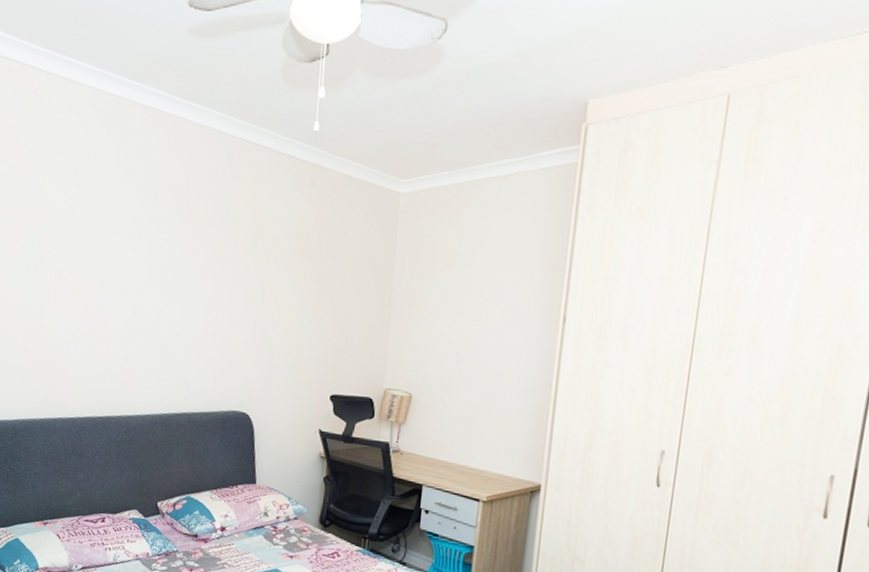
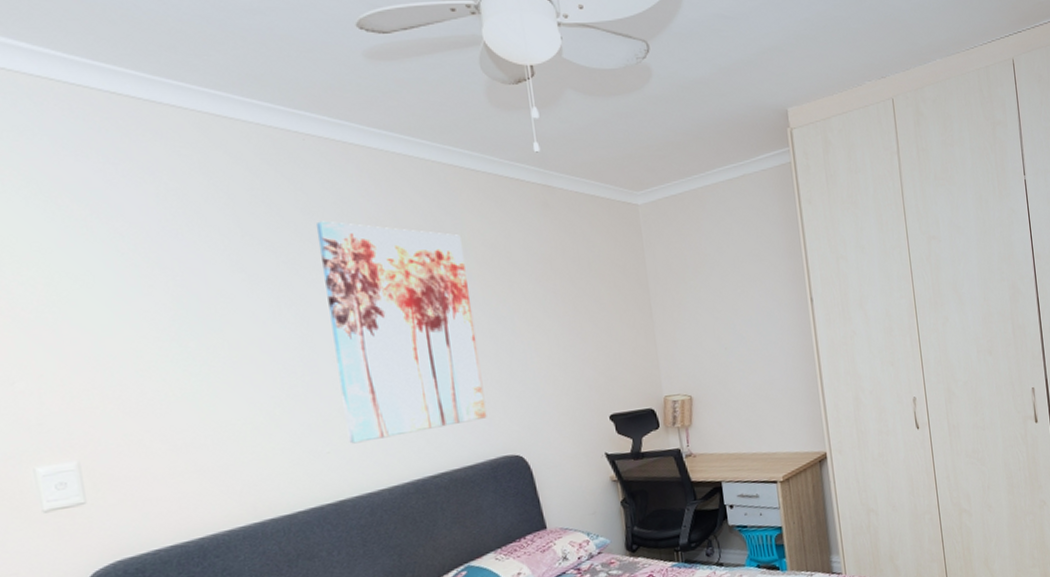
wall art: none [121,179,236,374] -> present [315,221,487,444]

